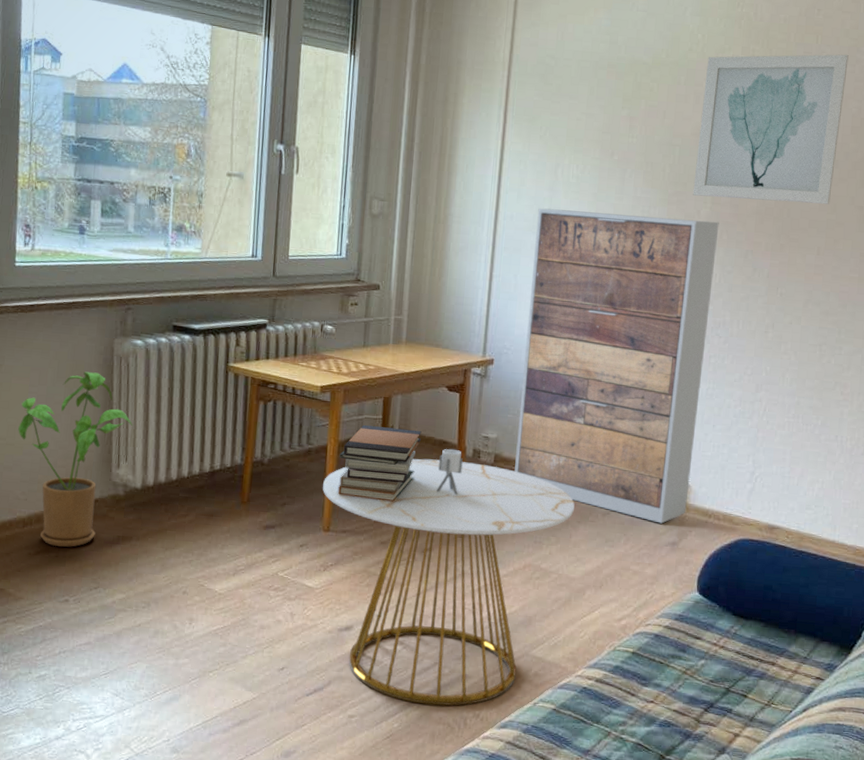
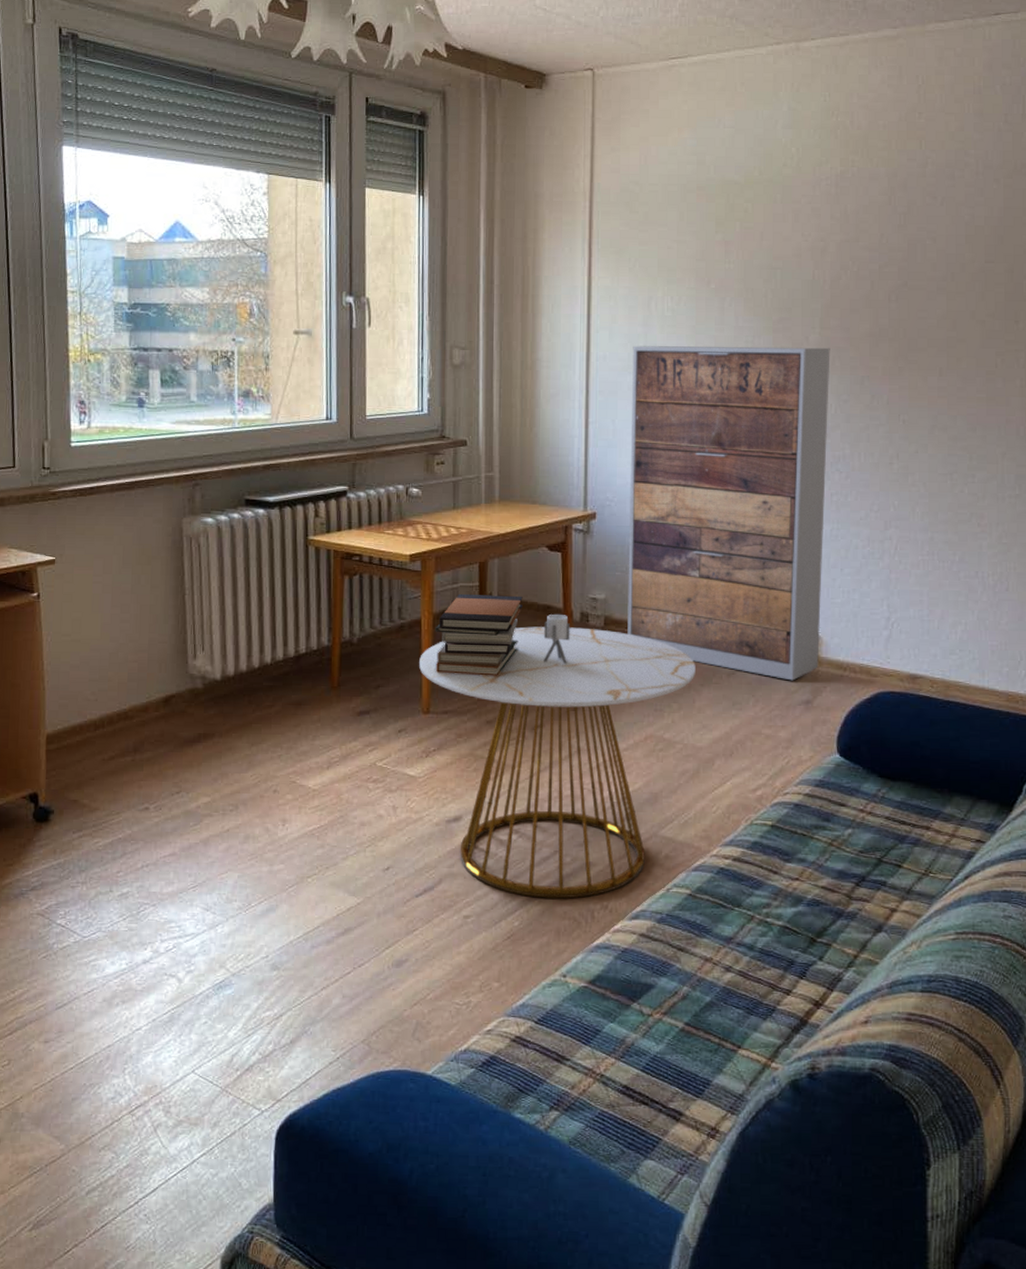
house plant: present [18,371,133,547] -> none [84,556,208,749]
wall art: present [693,54,849,204] -> none [799,158,956,322]

